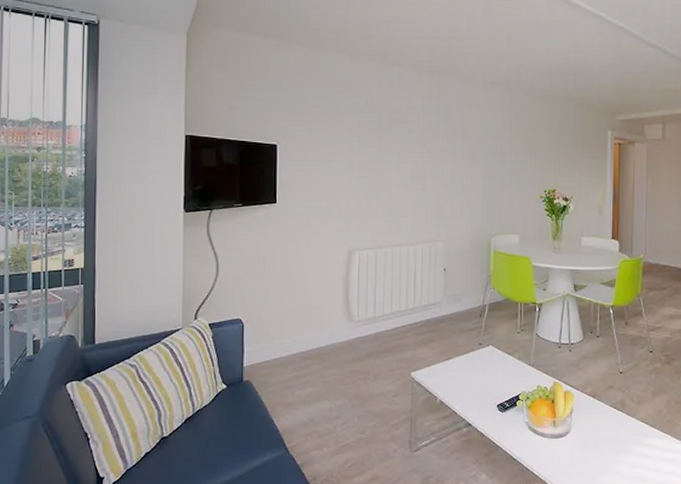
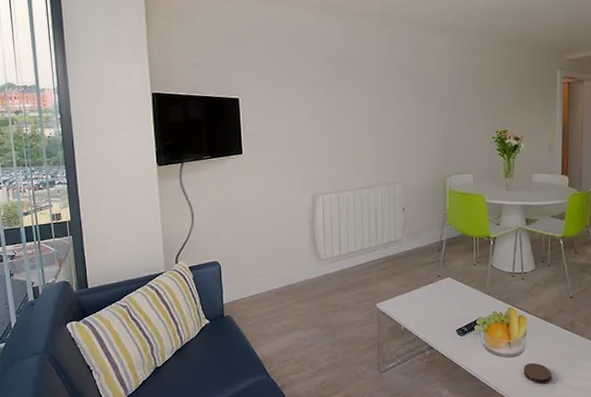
coaster: none [569,445,599,470] -> present [523,362,551,384]

